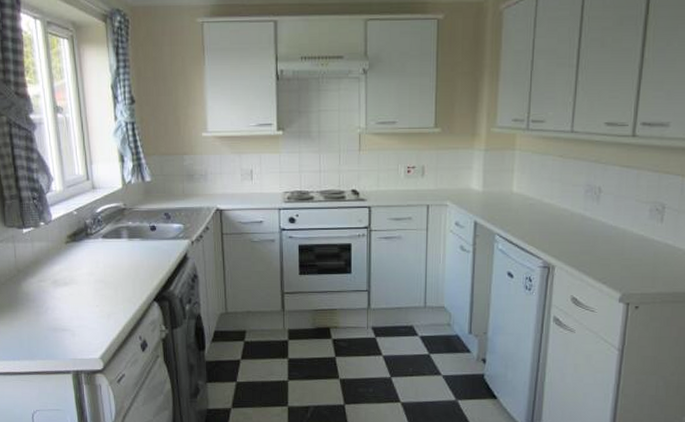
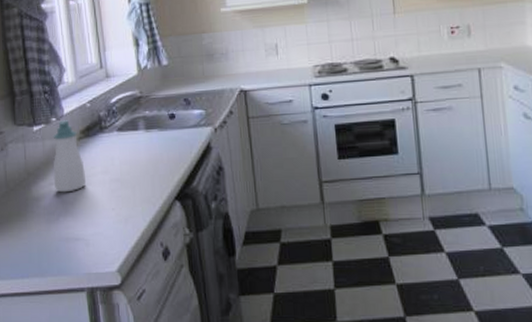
soap bottle: none [41,225,73,289] -> present [53,120,87,193]

